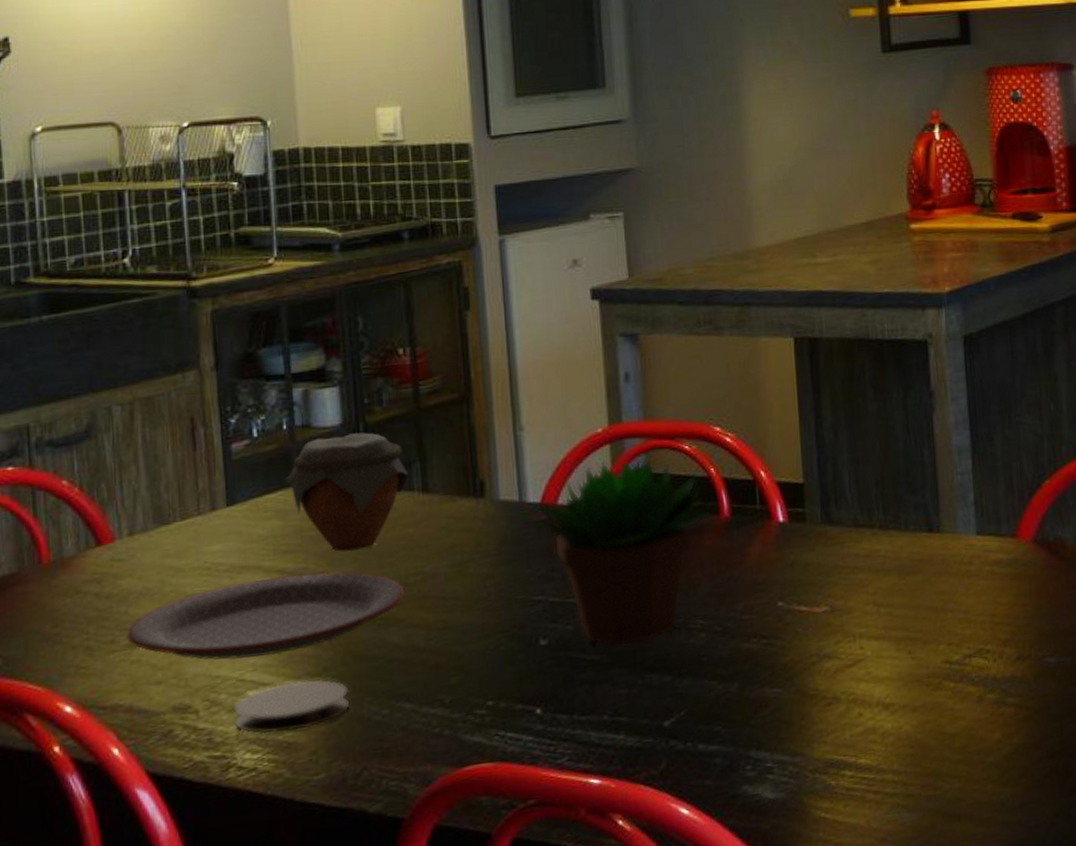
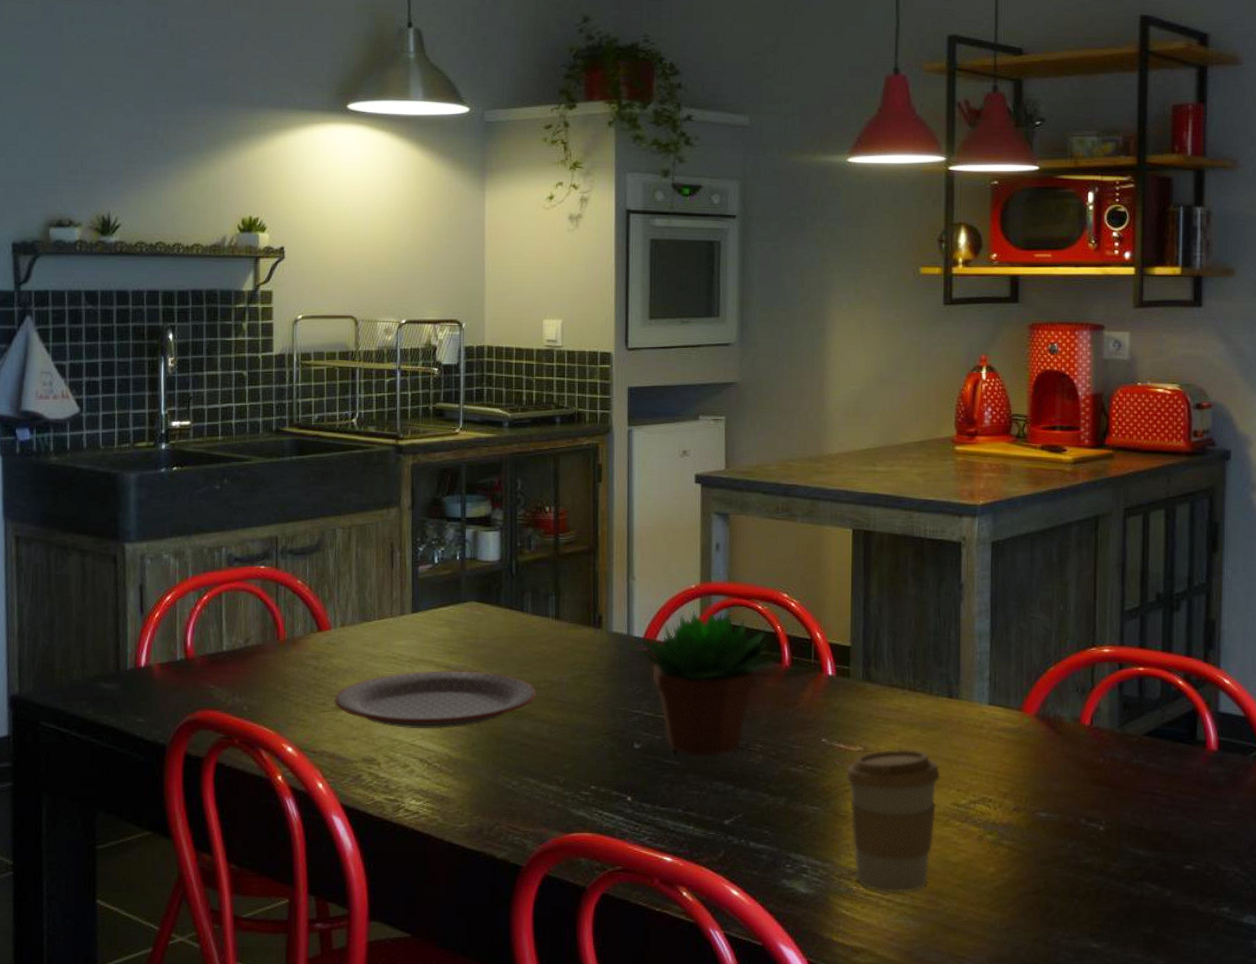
coaster: present [232,679,350,734] -> none [405,751,490,788]
jar: present [284,432,409,552] -> none [454,568,546,657]
coffee cup: none [810,601,926,783] -> present [845,749,940,894]

